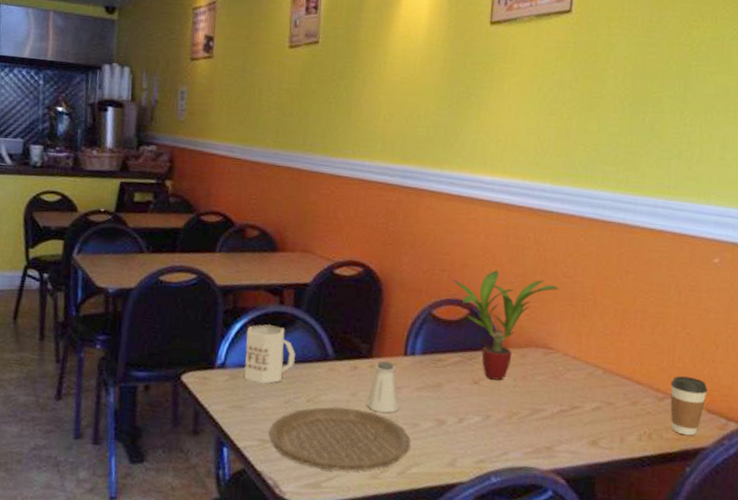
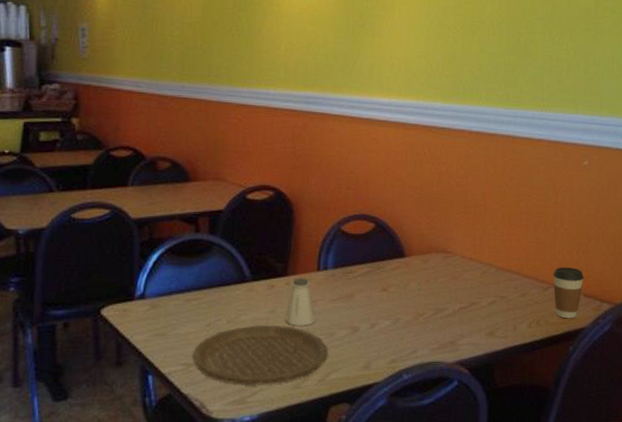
mug: present [244,324,296,384] -> none [164,253,215,310]
potted plant: present [452,270,559,381] -> none [357,184,454,286]

